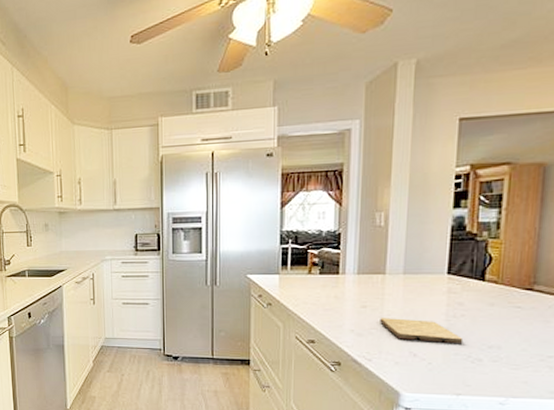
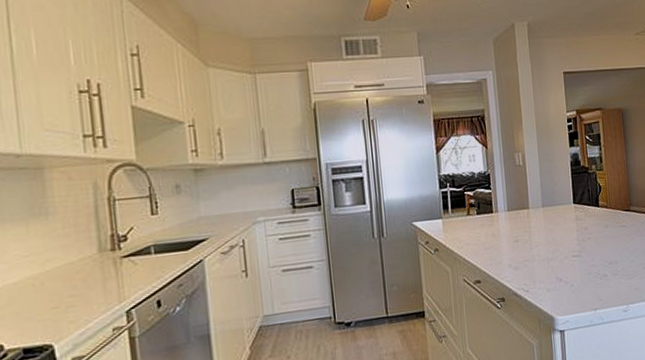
cutting board: present [380,318,464,344] -> none [530,246,593,267]

